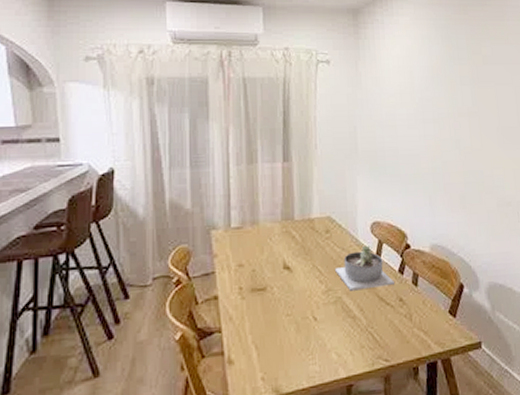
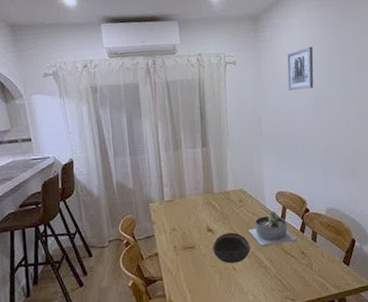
bowl: none [289,271,337,312] -> present [212,232,251,264]
wall art: none [390,50,421,100] -> present [287,46,314,91]

